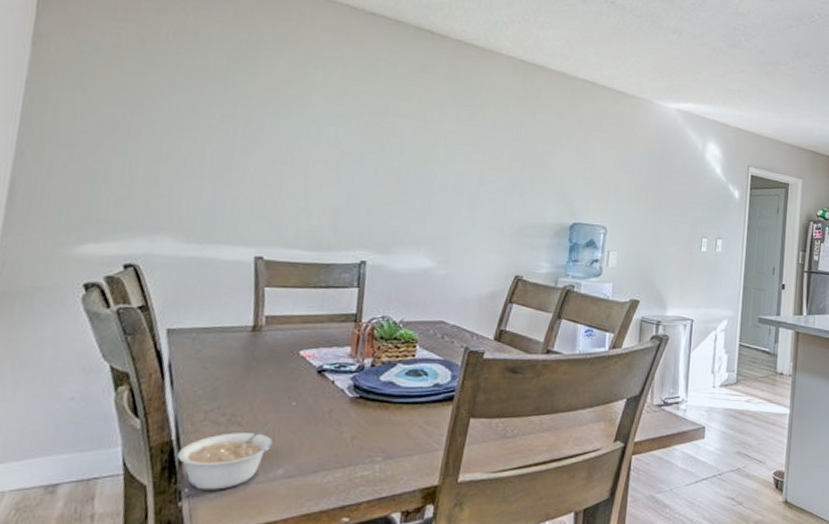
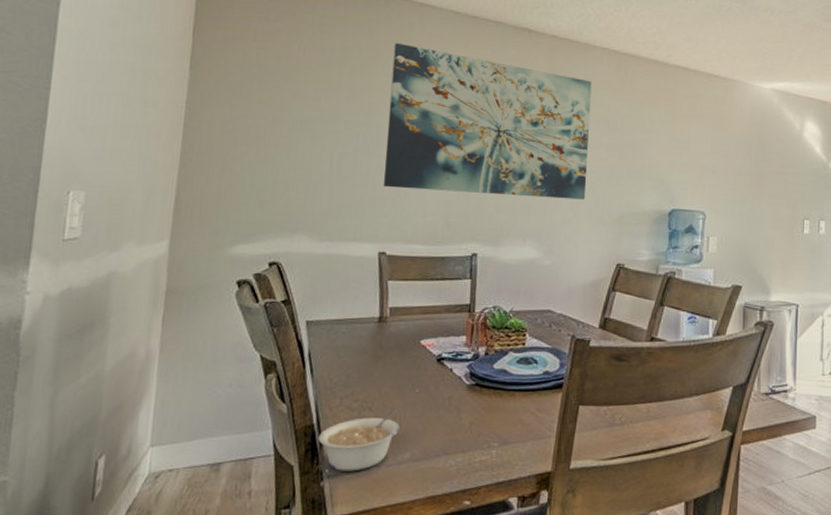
wall art: none [262,33,496,210] -> present [383,42,592,200]

